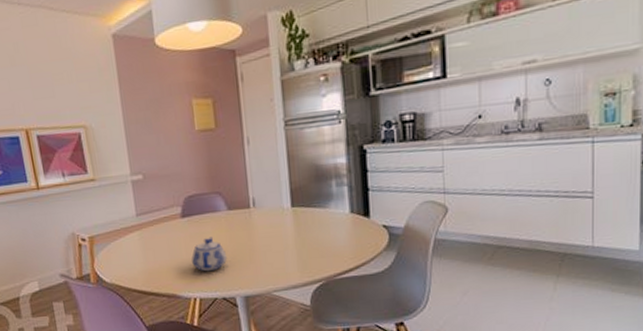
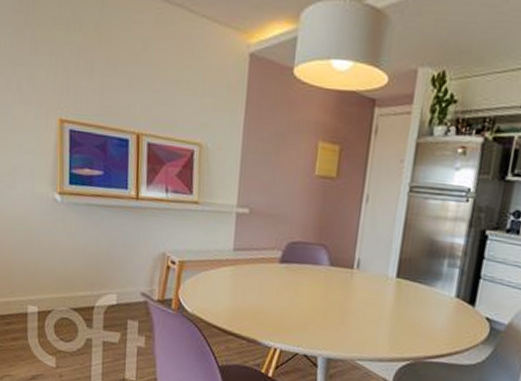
teapot: present [191,236,227,272] -> none [280,289,318,325]

